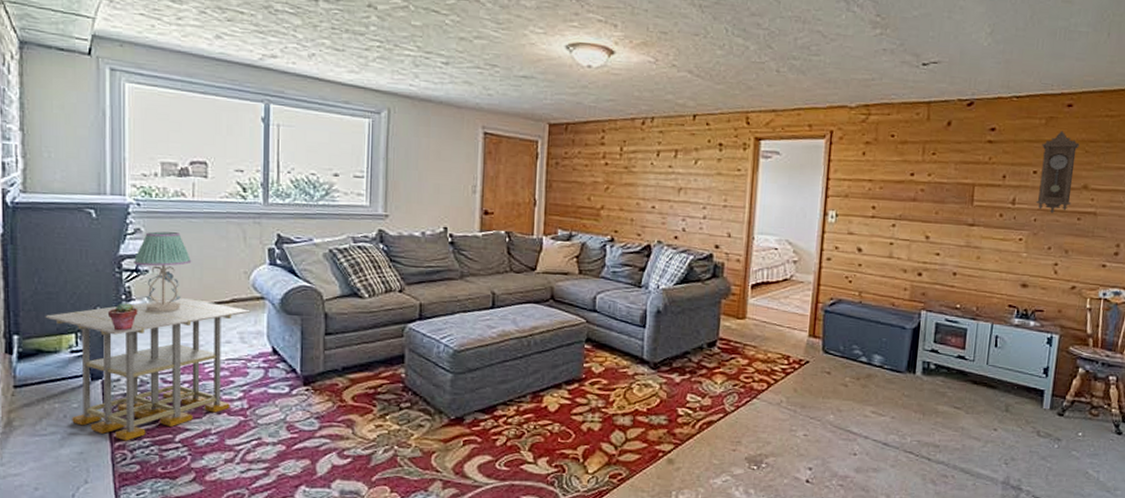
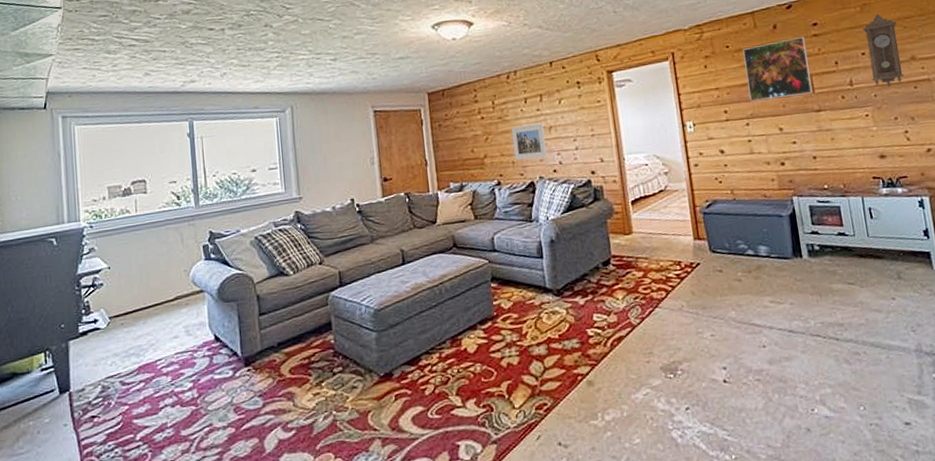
side table: present [45,297,251,441] -> none [18,302,193,448]
potted succulent: present [107,302,138,331] -> none [70,315,97,344]
table lamp: present [134,231,192,312] -> none [90,245,139,321]
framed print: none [634,181,673,221] -> present [511,123,547,160]
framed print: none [903,140,978,205] -> present [743,37,812,102]

